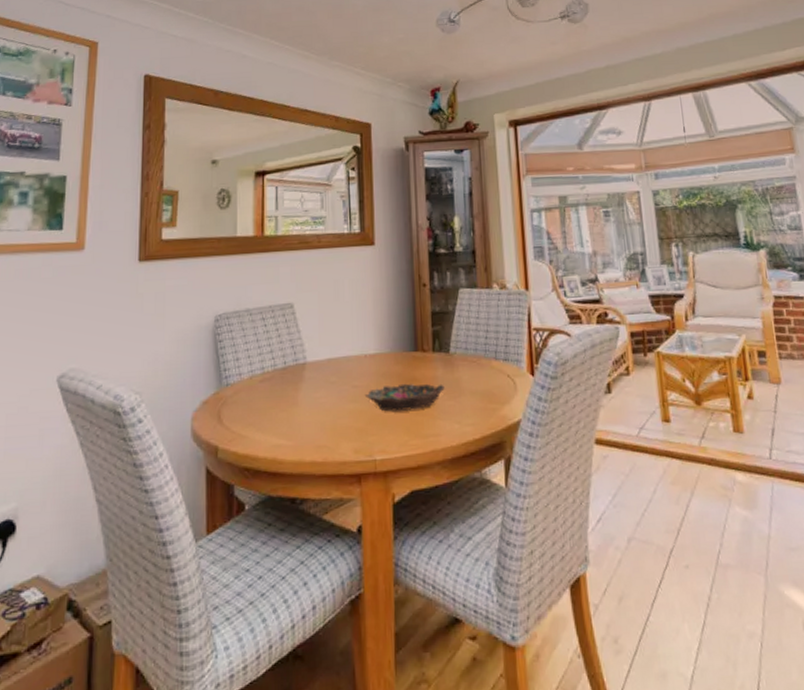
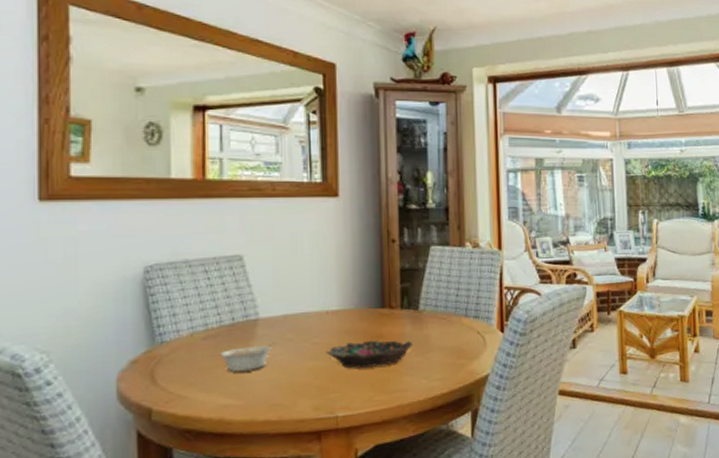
legume: none [274,385,322,414] -> present [220,342,277,372]

